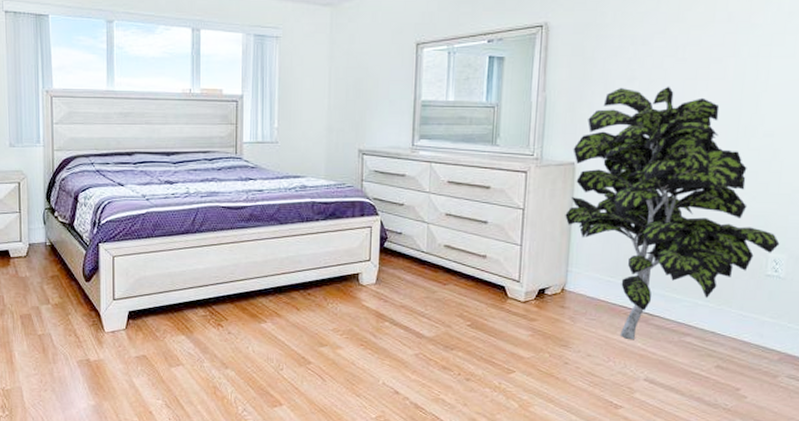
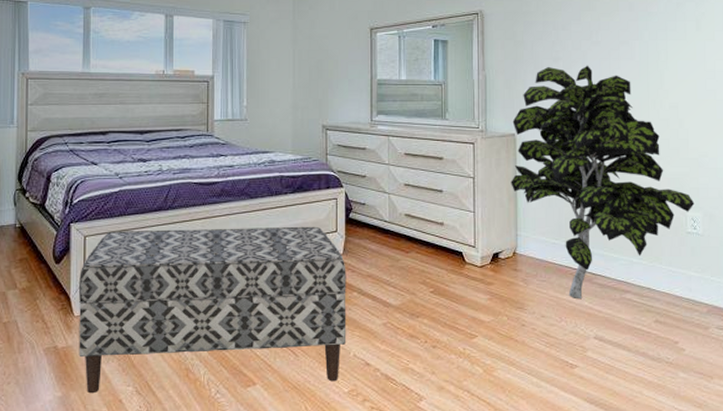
bench: none [108,252,379,407] -> present [78,226,347,394]

